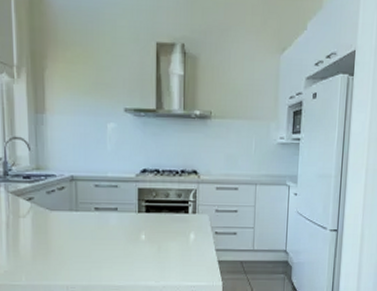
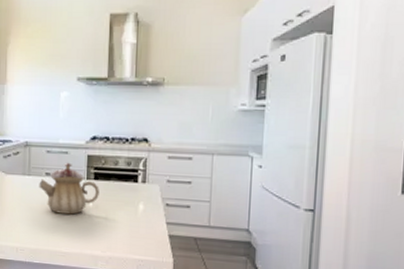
teapot: none [88,196,151,248] -> present [39,162,99,215]

